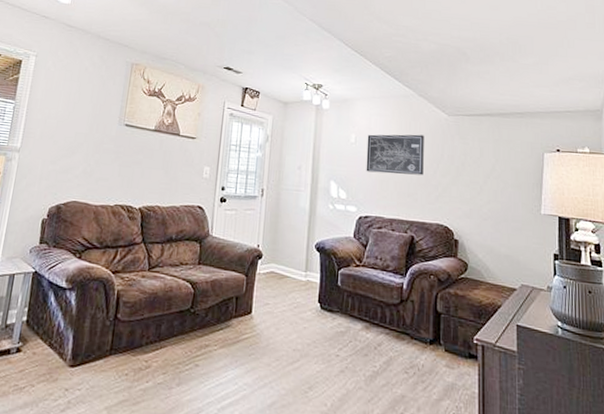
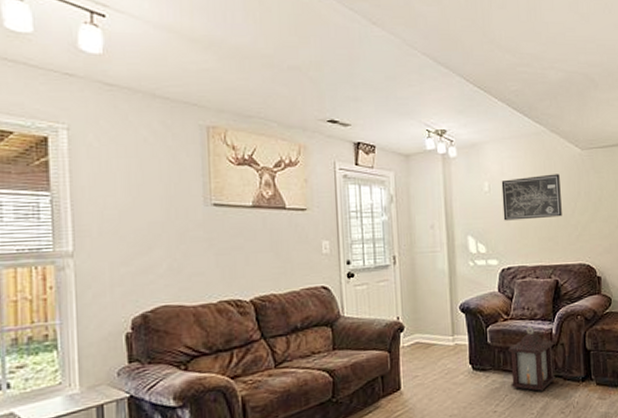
lantern: none [356,276,403,345] -> present [508,326,556,391]

